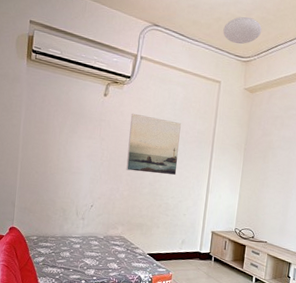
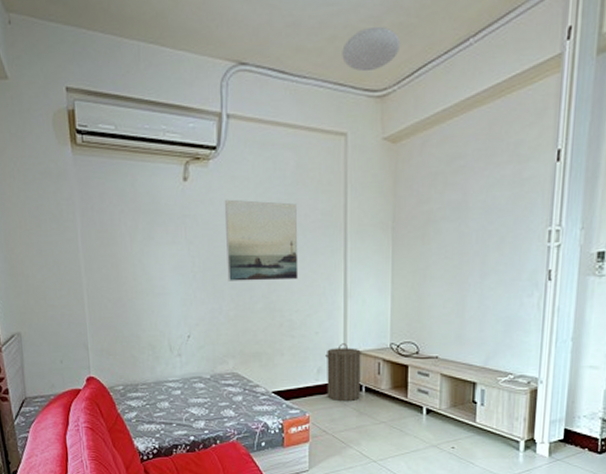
laundry hamper: none [186,224,214,267] -> present [325,343,361,402]

